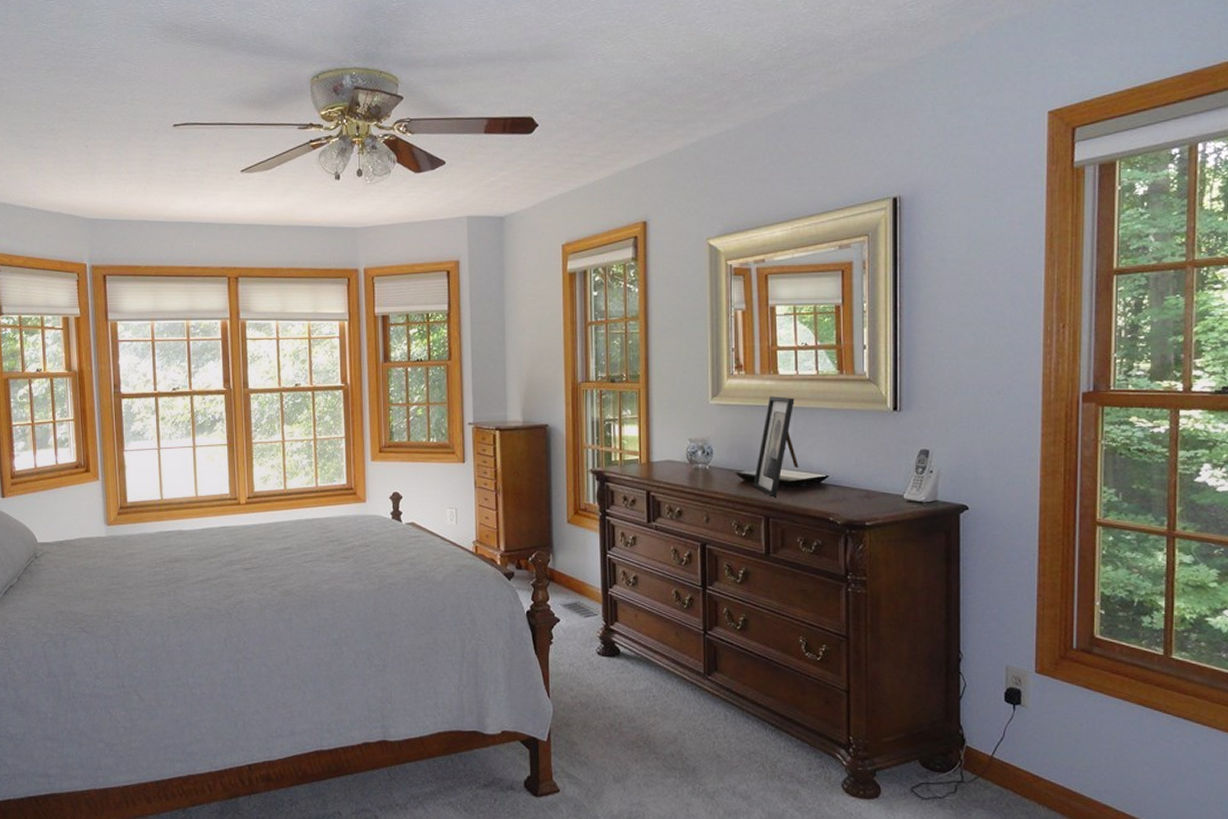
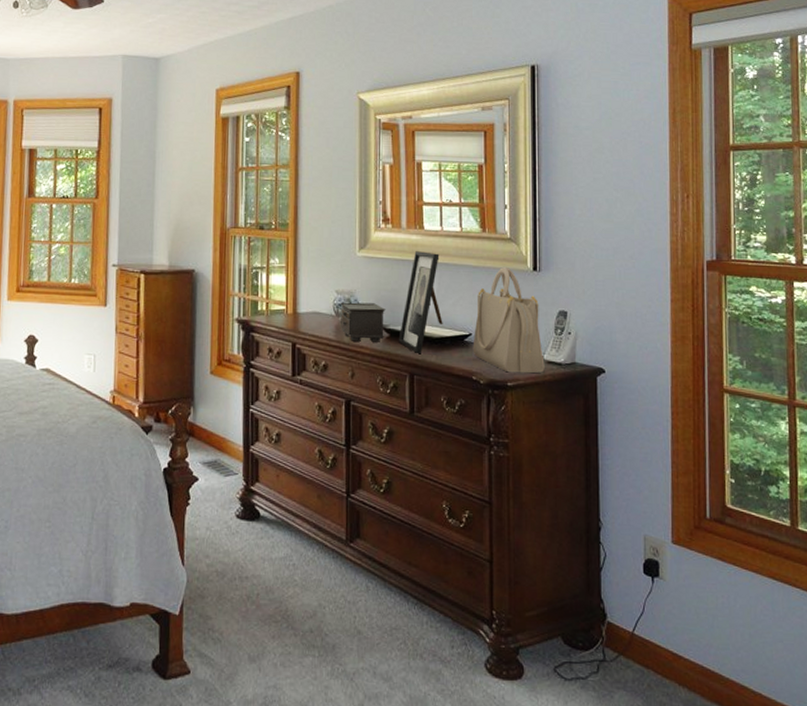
jewelry box: none [693,450,740,489] -> present [340,302,386,343]
handbag: none [829,409,905,513] -> present [473,267,545,374]

